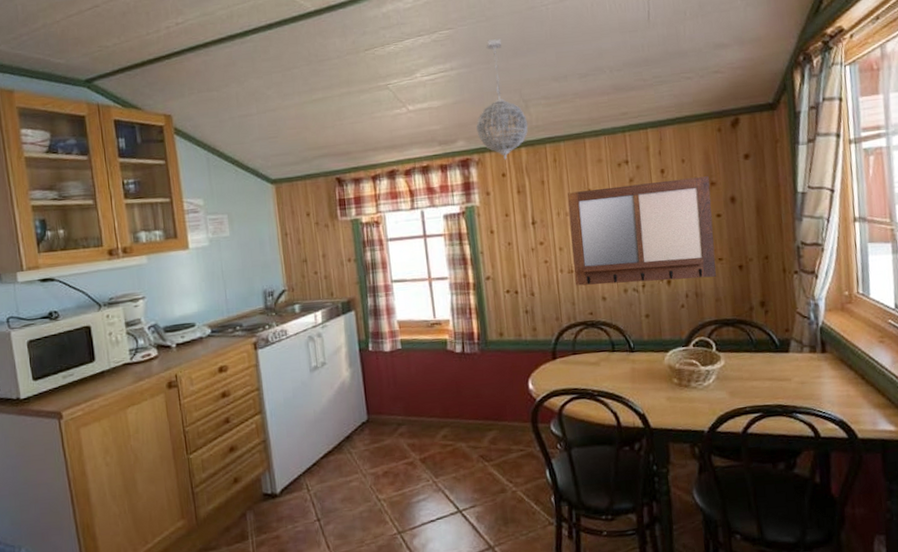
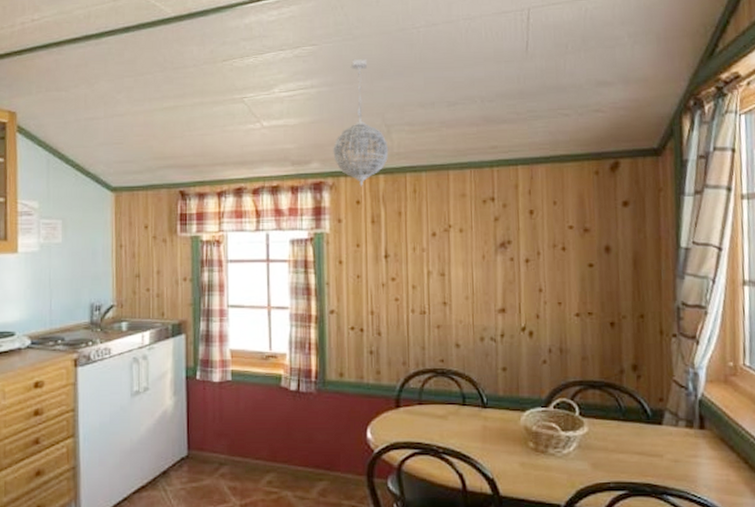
writing board: present [567,176,716,286] -> none [425,222,585,333]

